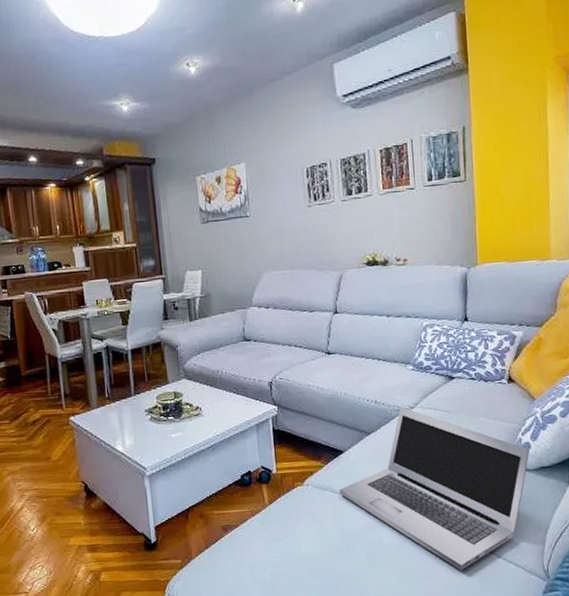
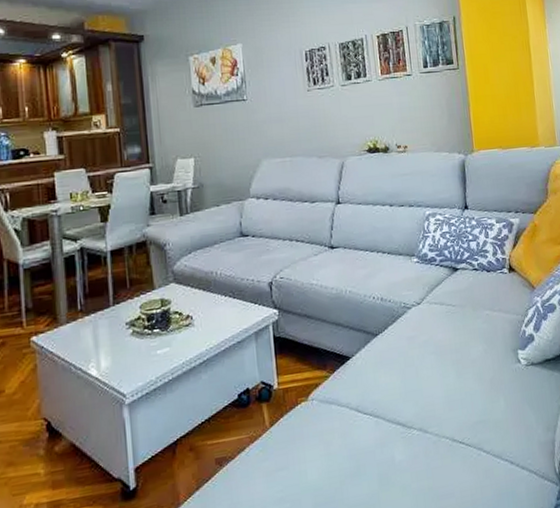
laptop: present [339,406,530,571] -> none [347,302,534,484]

